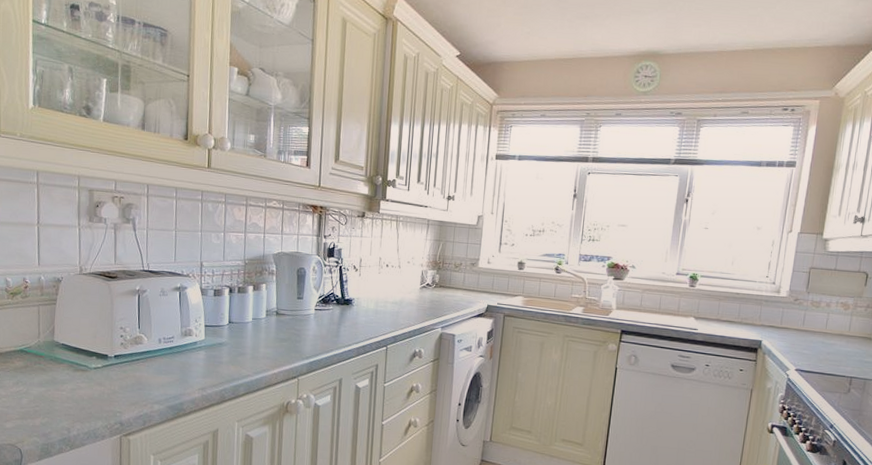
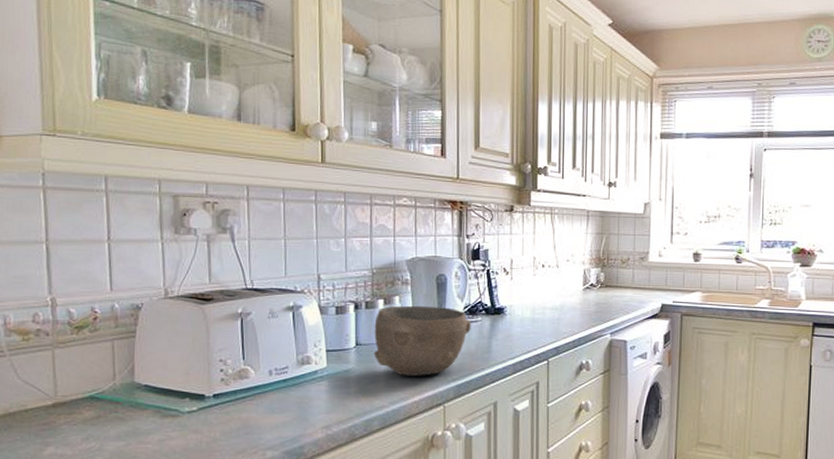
bowl: none [242,292,324,353] -> present [373,305,471,376]

